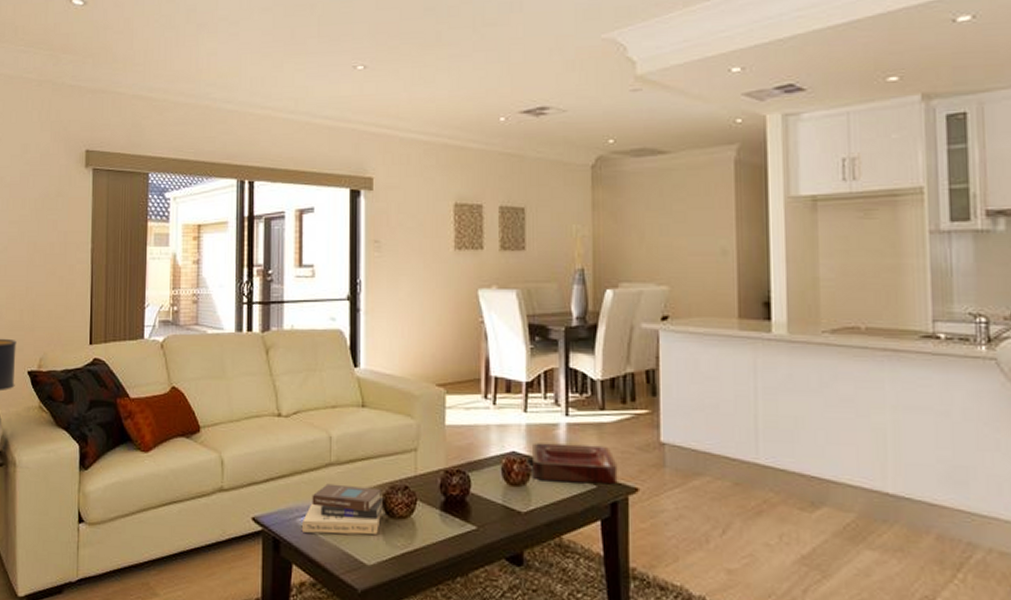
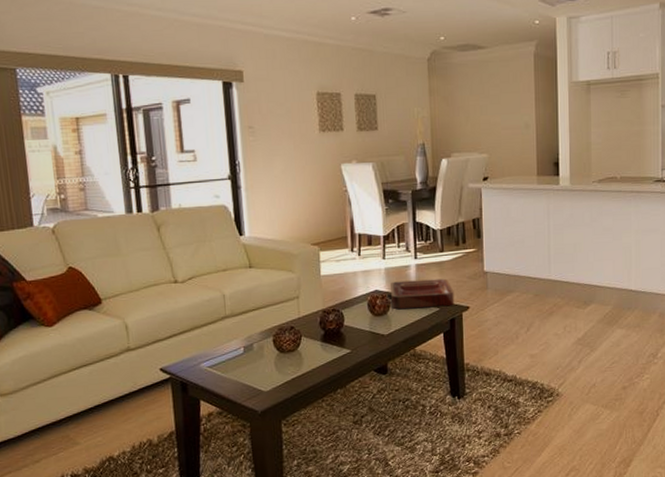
books: present [302,483,384,535] -> none [206,331,275,374]

